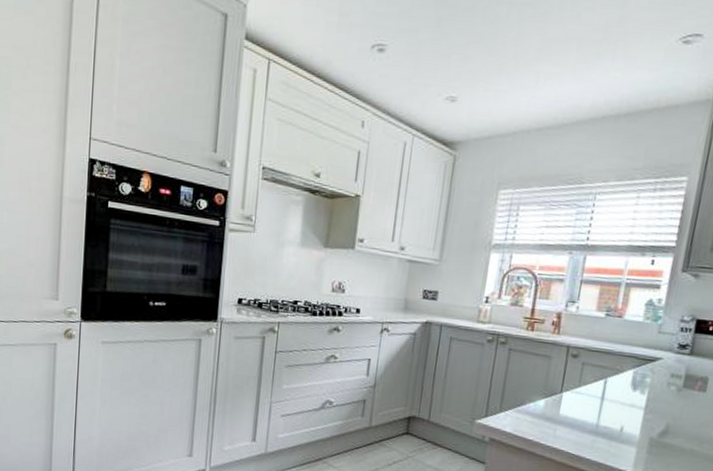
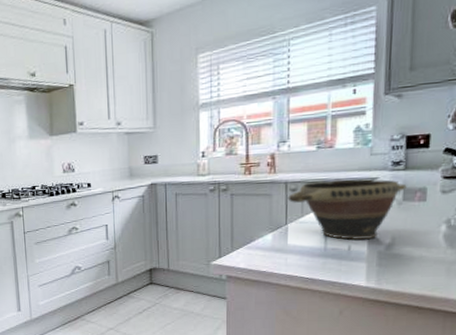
bowl: none [567,350,690,423] -> present [288,179,407,240]

